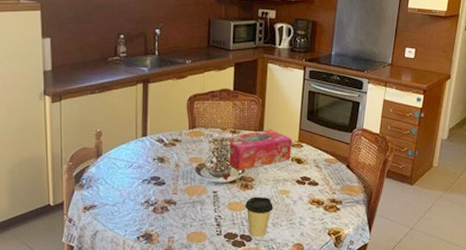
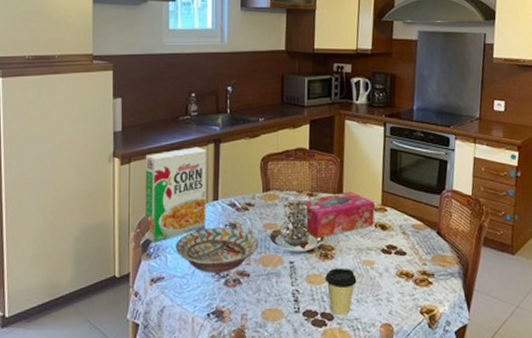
cereal box: none [75,87,136,175] -> present [144,147,207,243]
decorative bowl: none [107,161,184,202] -> present [176,228,258,273]

